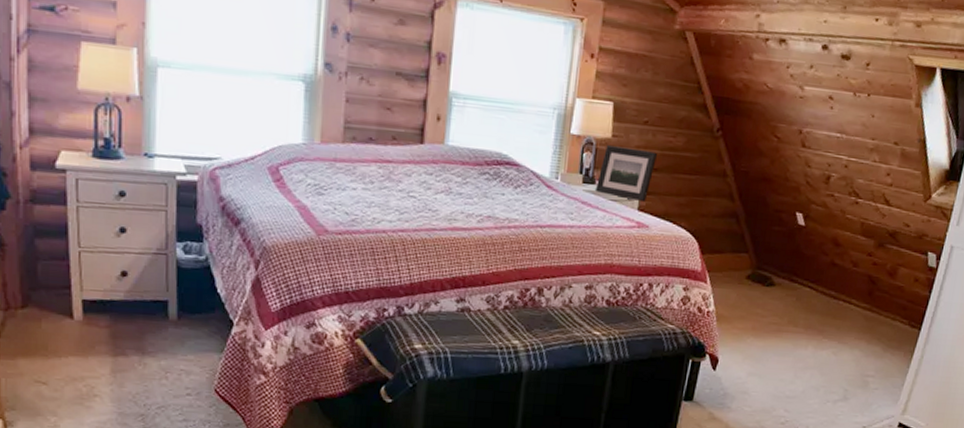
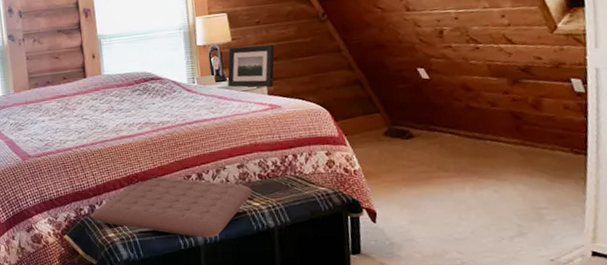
cushion: none [397,282,596,365] -> present [91,176,253,239]

